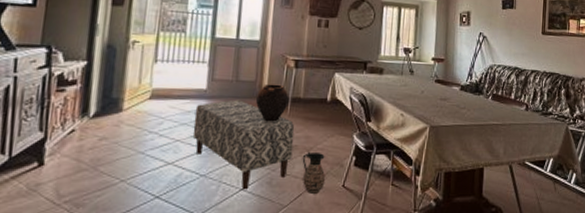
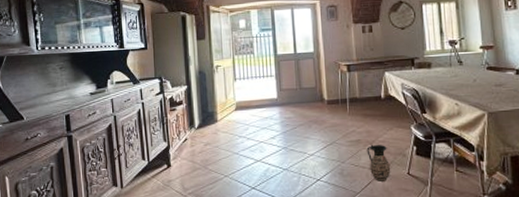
bench: present [192,100,295,190] -> none [271,104,358,180]
clay pot: present [255,84,289,122] -> none [318,88,347,121]

